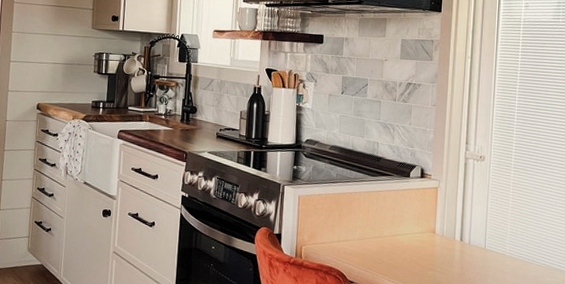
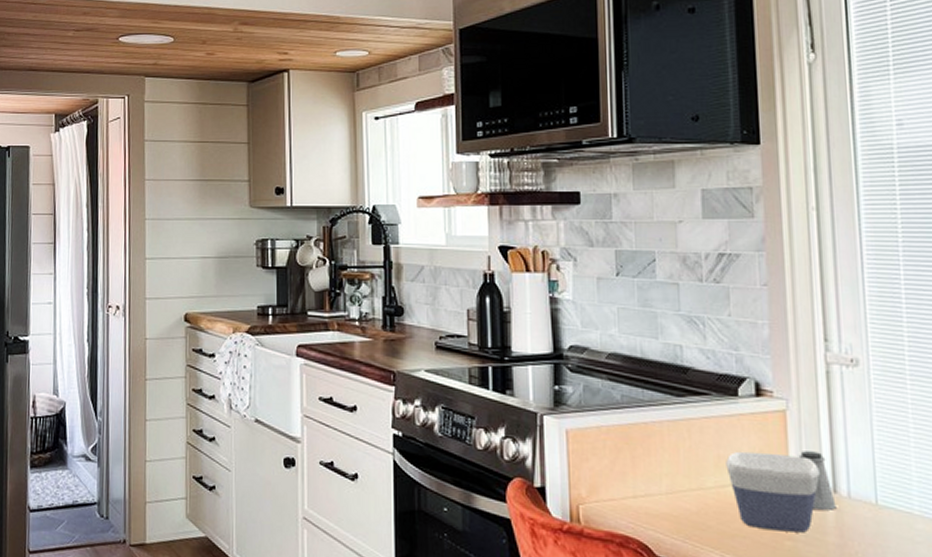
bowl: none [397,213,454,266] -> present [726,451,820,533]
saltshaker: none [442,214,461,252] -> present [798,451,837,510]

